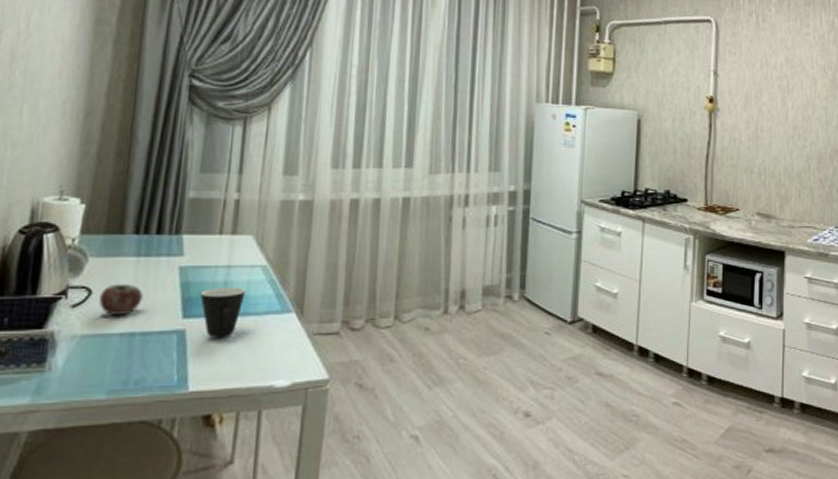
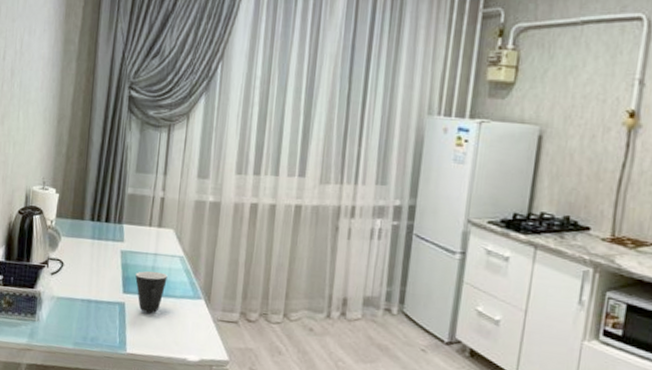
apple: present [99,283,143,315] -> none [68,259,97,285]

